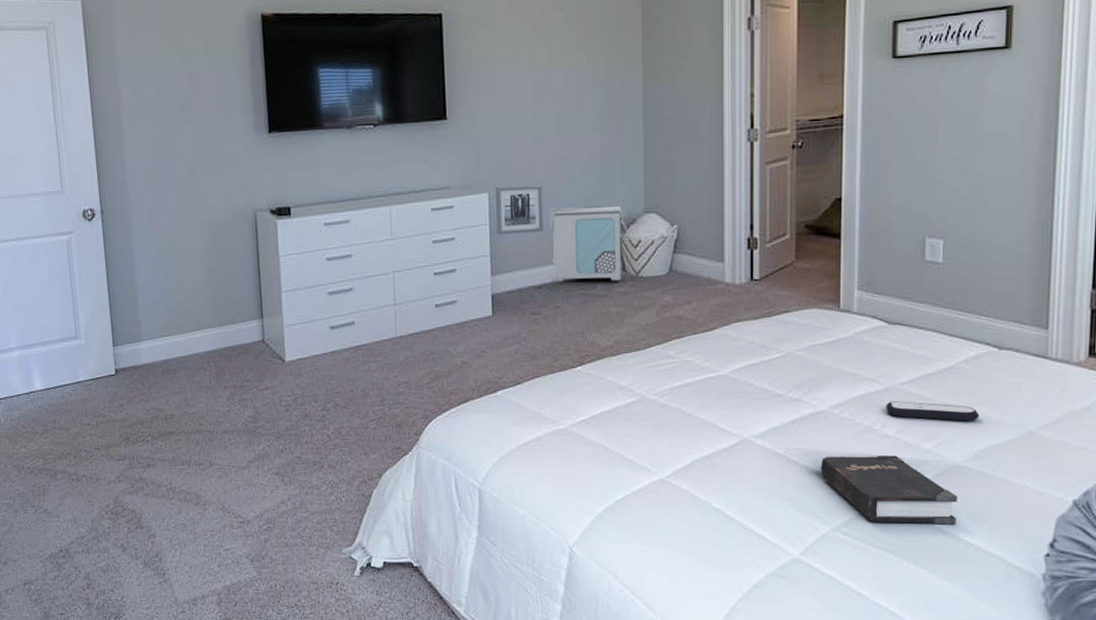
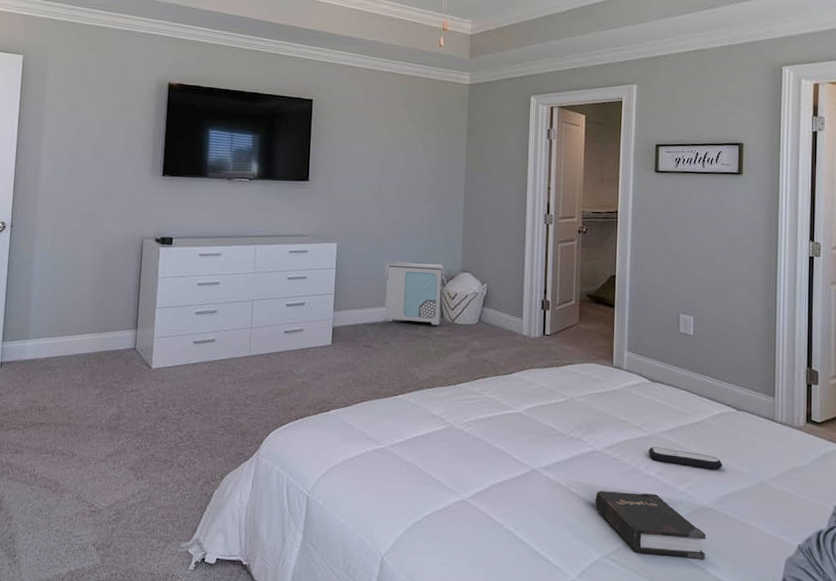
wall art: present [496,185,544,235] -> none [342,238,381,279]

